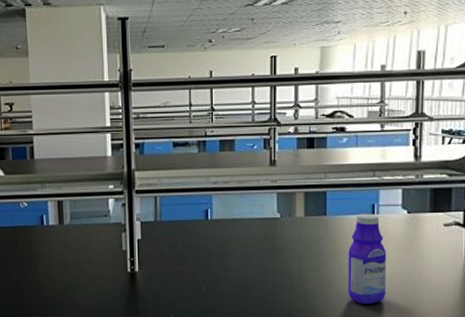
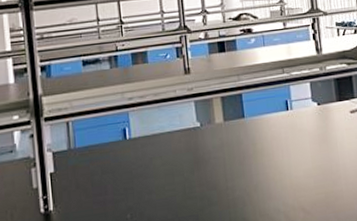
bottle: present [348,213,387,304] -> none [269,110,310,204]

